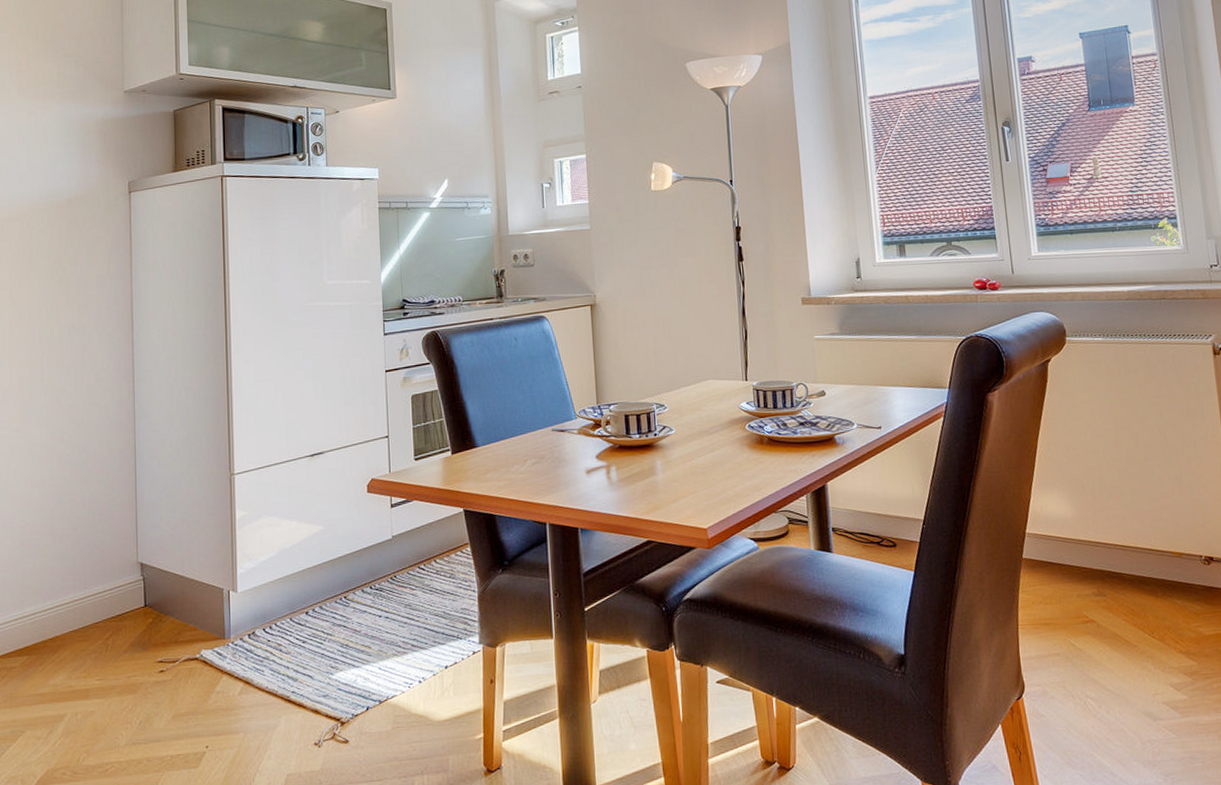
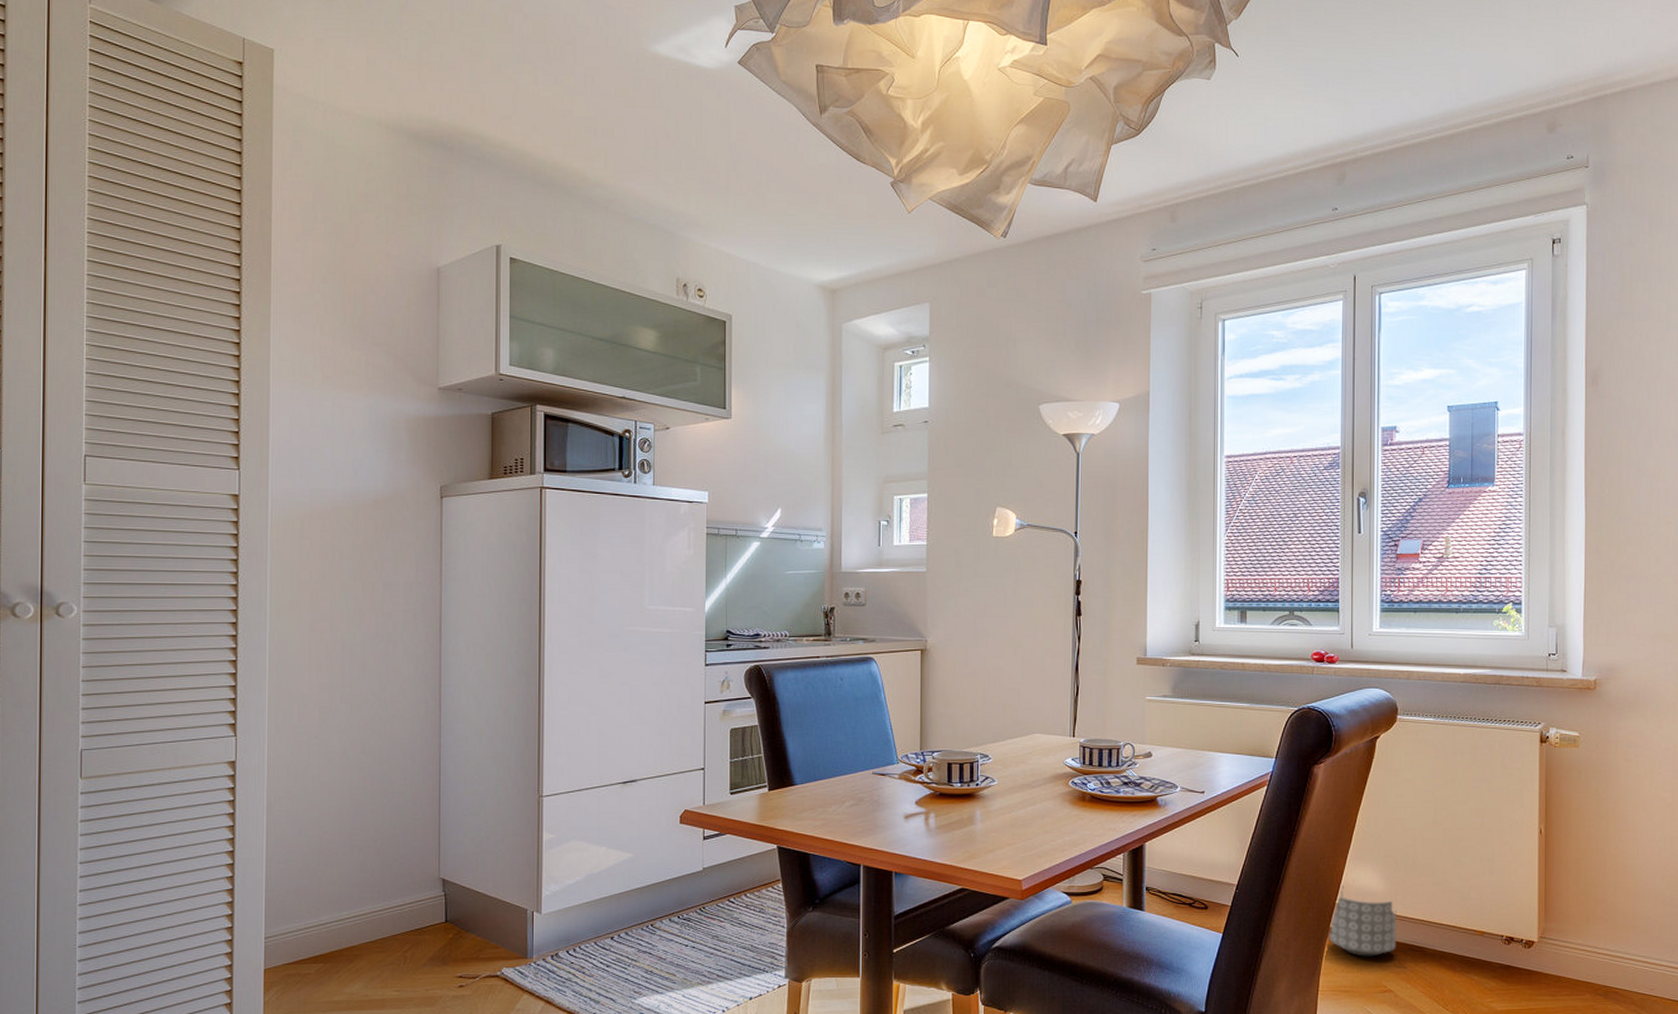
planter: none [1022,512,1093,587] -> present [1329,884,1397,957]

